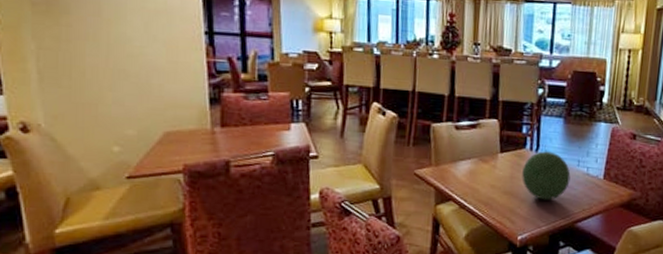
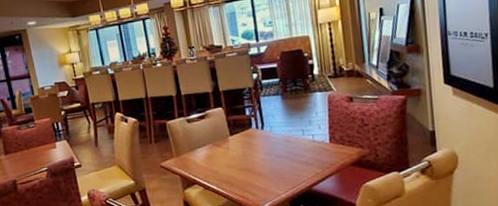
decorative orb: present [522,151,571,200] -> none [253,126,299,171]

